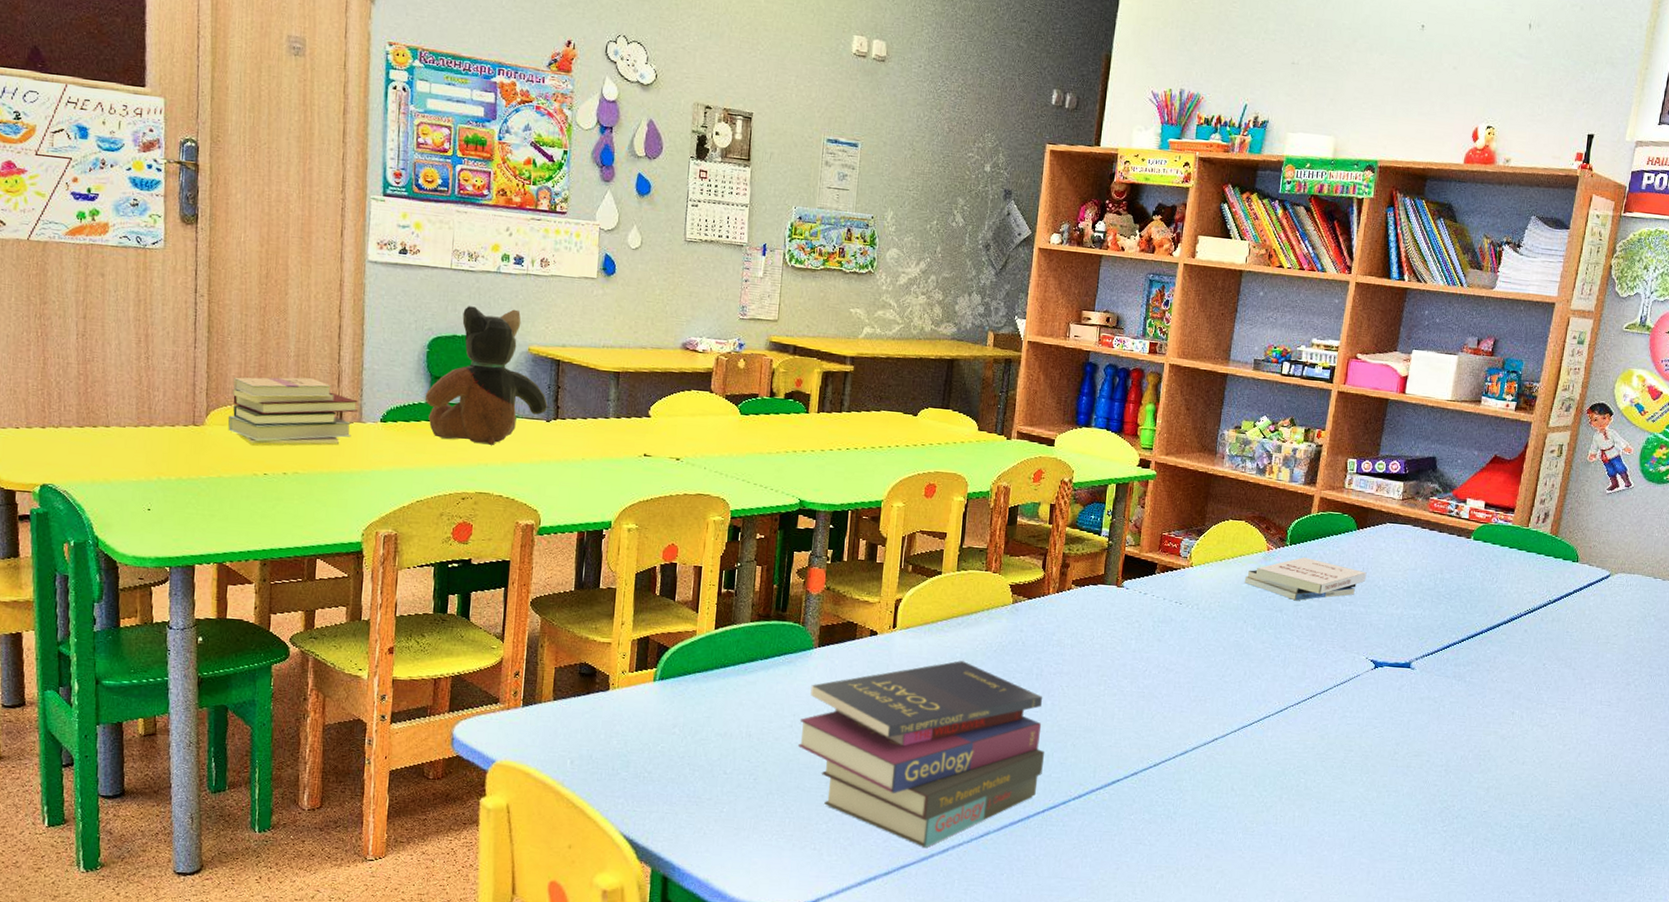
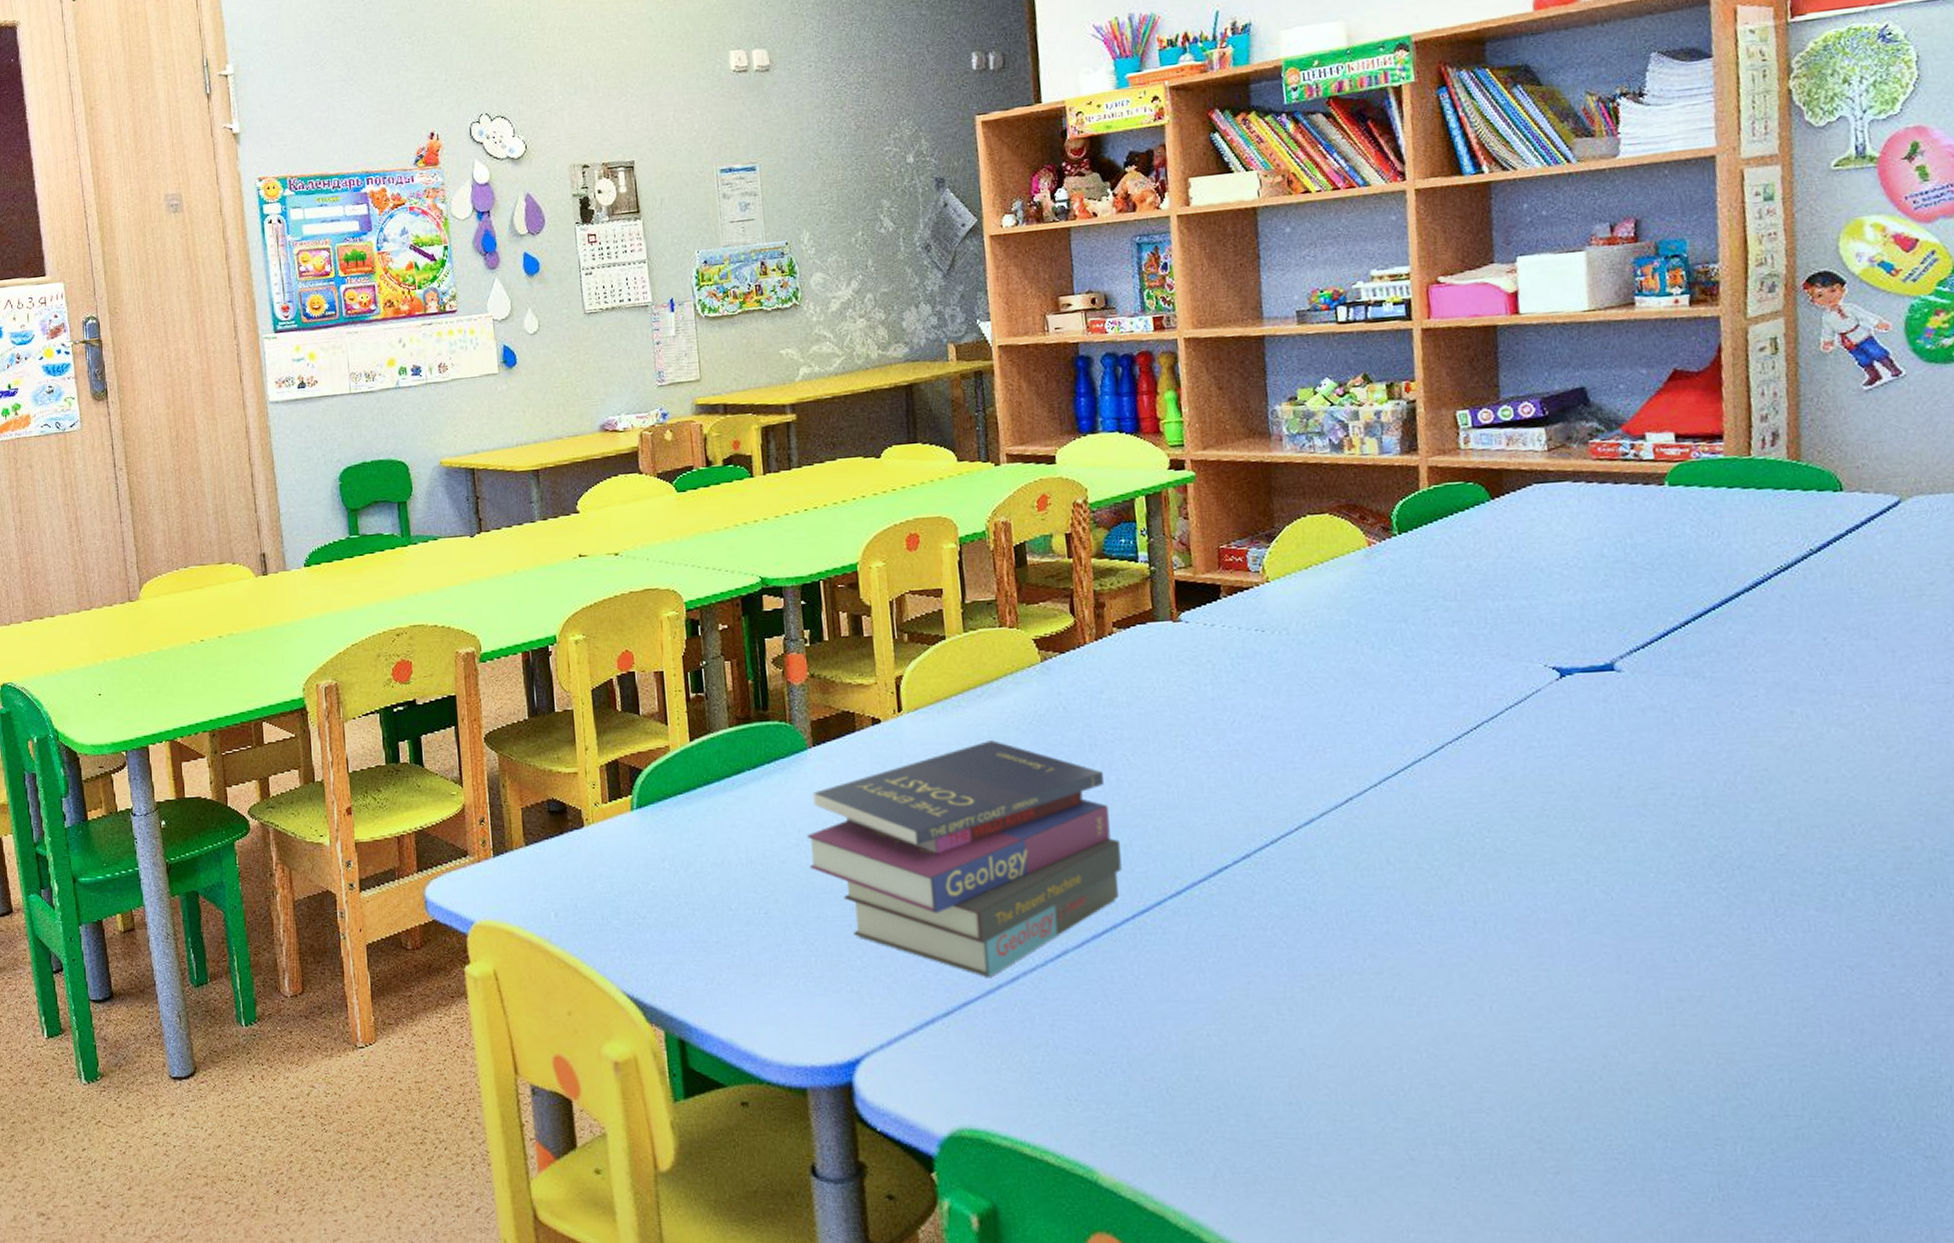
books: present [228,377,358,447] -> none [159,532,280,613]
stuffed animal: present [425,306,548,445] -> none [344,423,469,574]
books: present [1244,557,1367,601] -> none [1344,546,1520,605]

